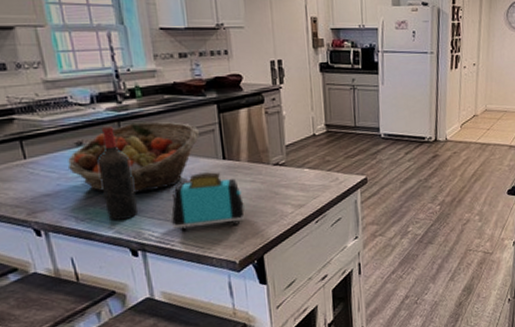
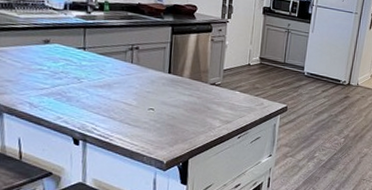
fruit basket: present [67,122,199,193] -> none [32,31,152,91]
wine bottle: present [97,125,139,221] -> none [58,30,88,112]
toaster: present [171,172,245,232] -> none [114,81,180,130]

